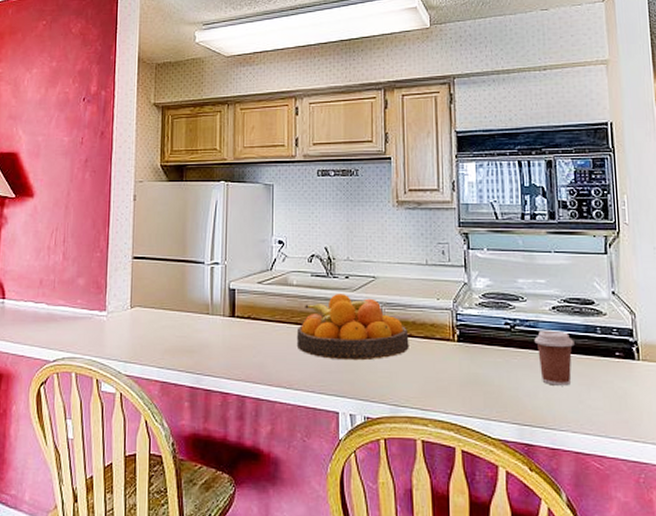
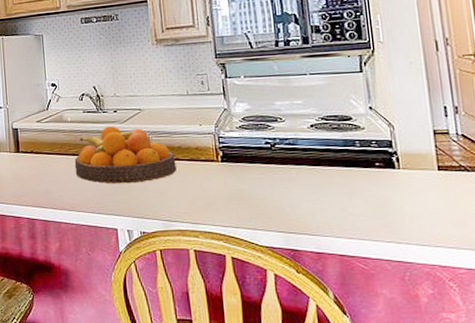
coffee cup: present [534,330,574,386] -> none [294,146,334,196]

